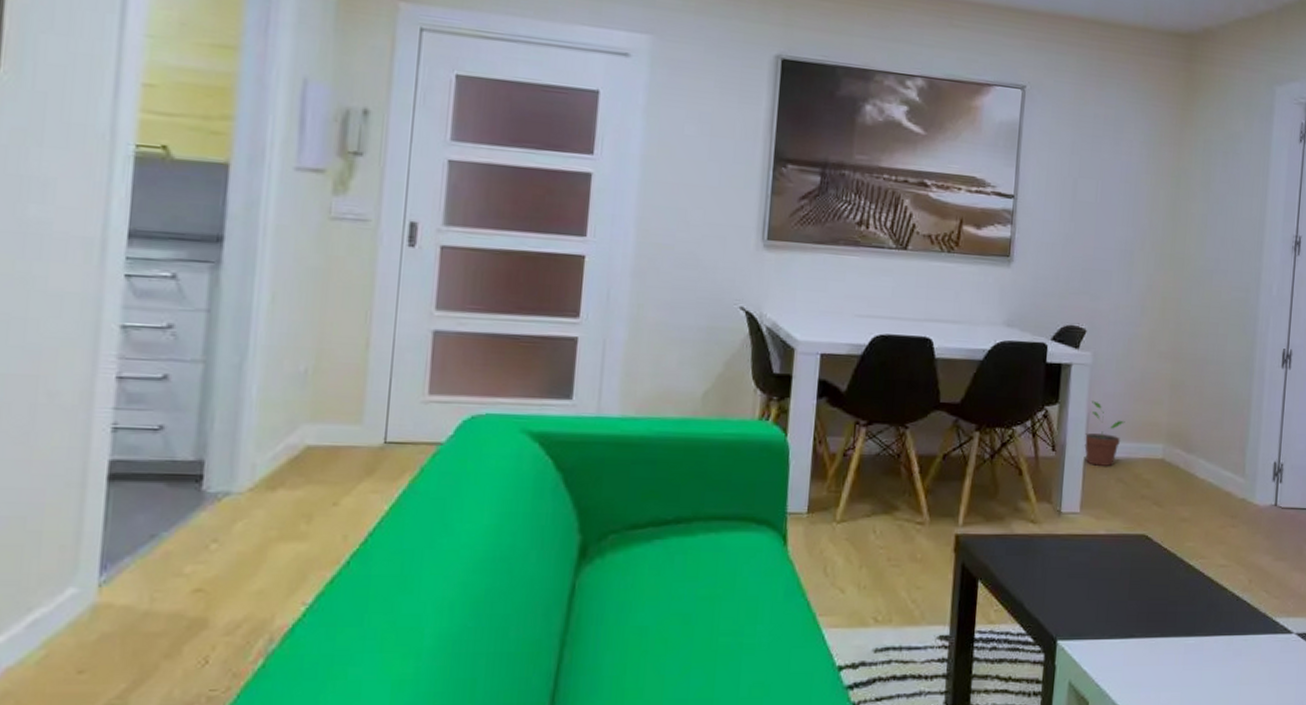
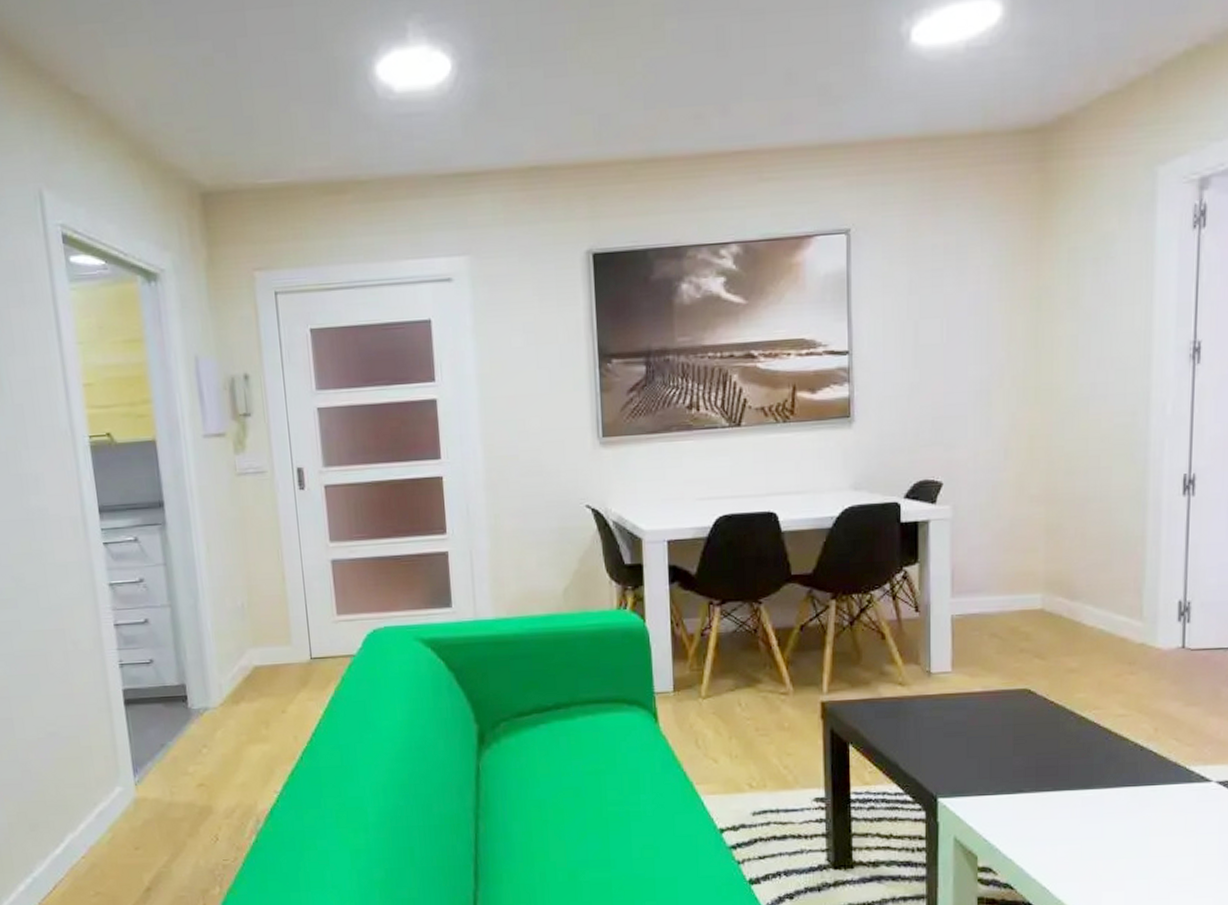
potted plant: present [1084,400,1125,466] -> none [951,556,995,623]

